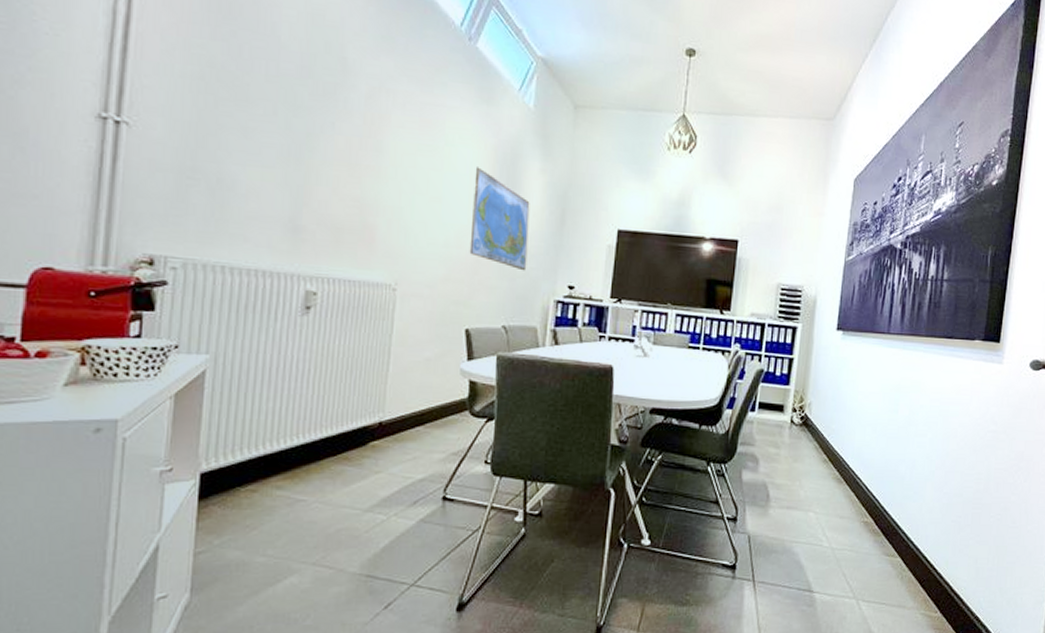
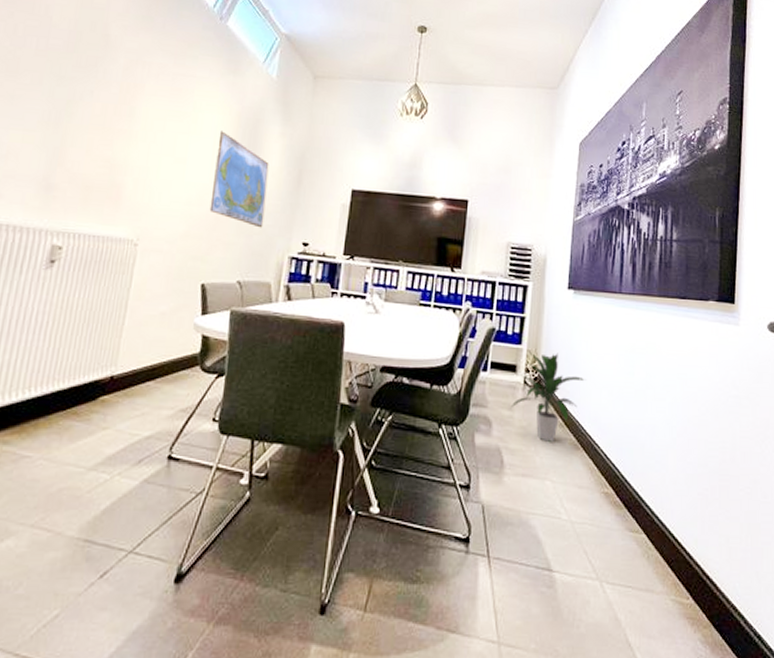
indoor plant: none [777,393,851,477] -> present [510,353,586,442]

